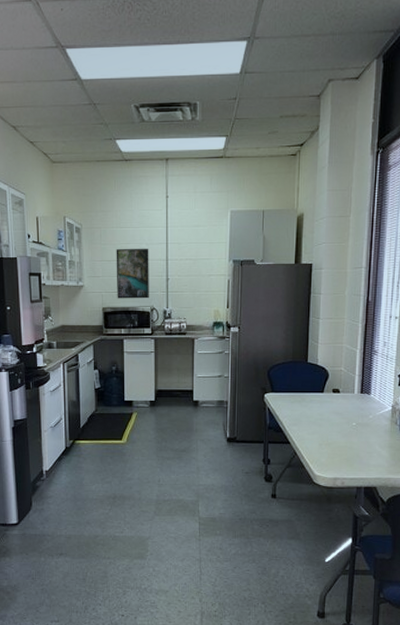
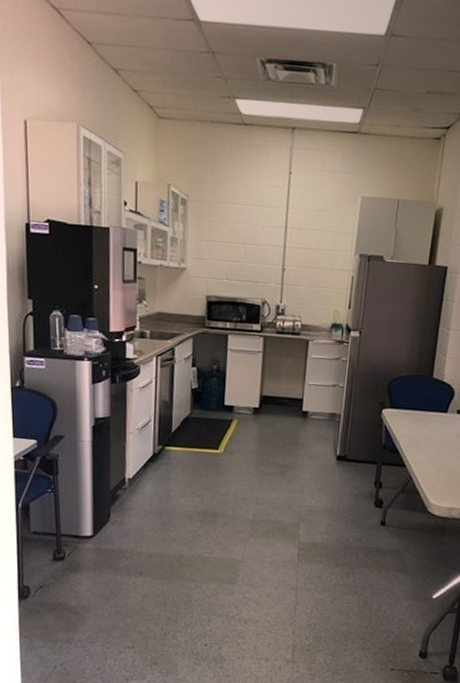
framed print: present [116,248,149,299] -> none [224,229,265,290]

